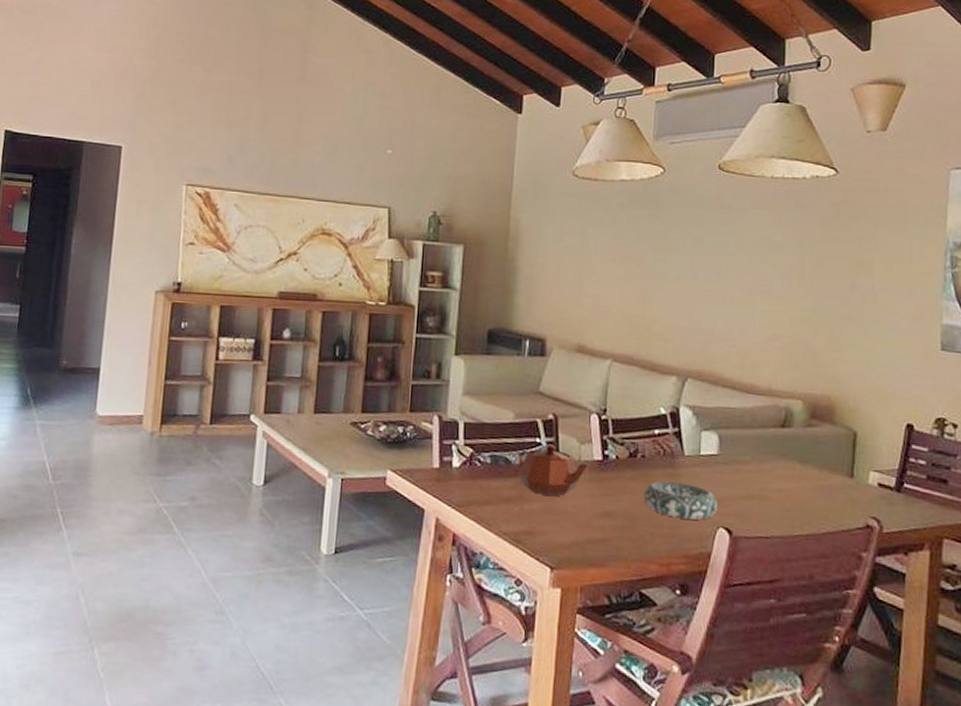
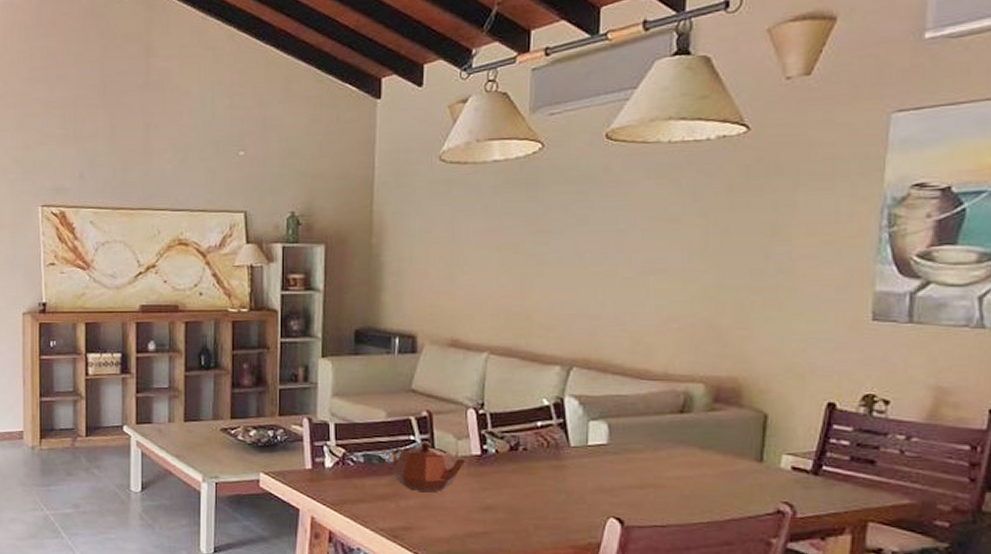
decorative bowl: present [644,481,717,520] -> none [527,473,607,511]

